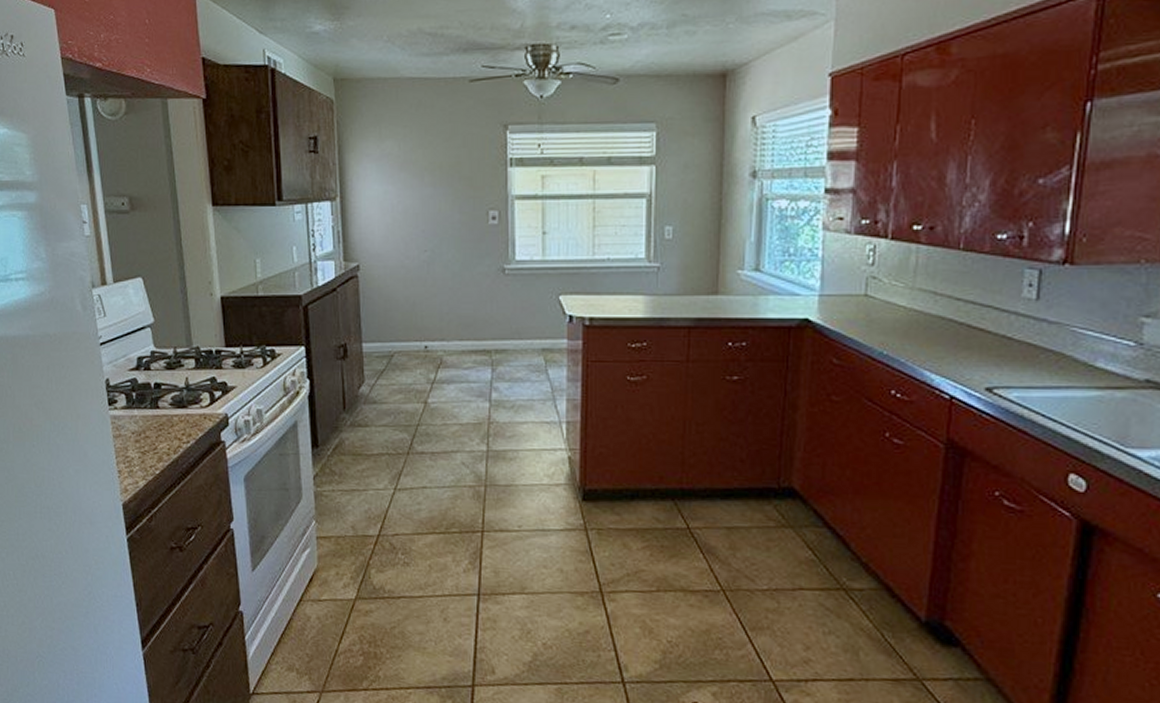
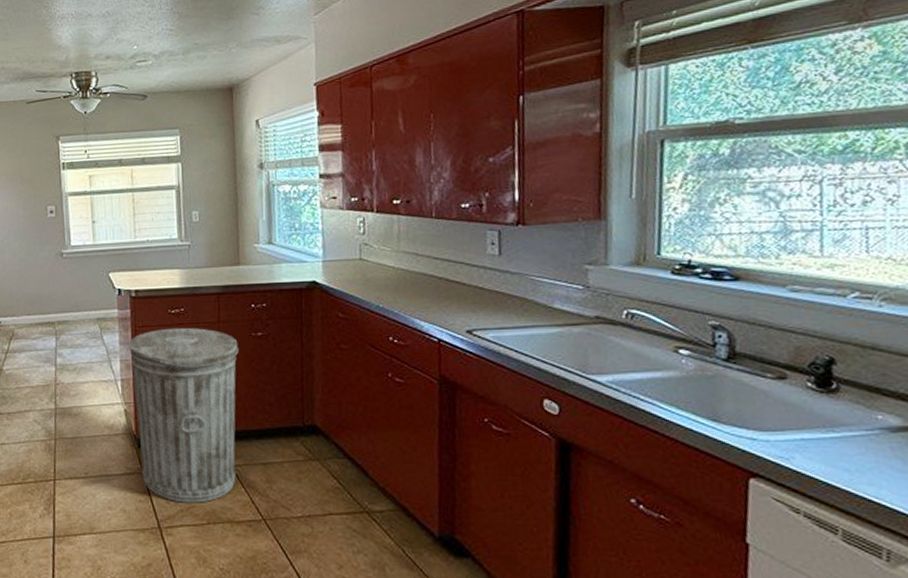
trash can: none [577,365,709,568] -> present [128,327,239,503]

